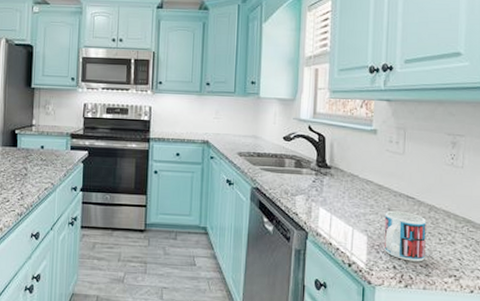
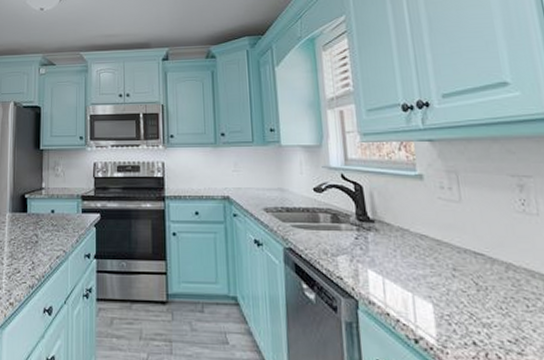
mug: present [383,211,427,262] -> none [450,272,513,336]

